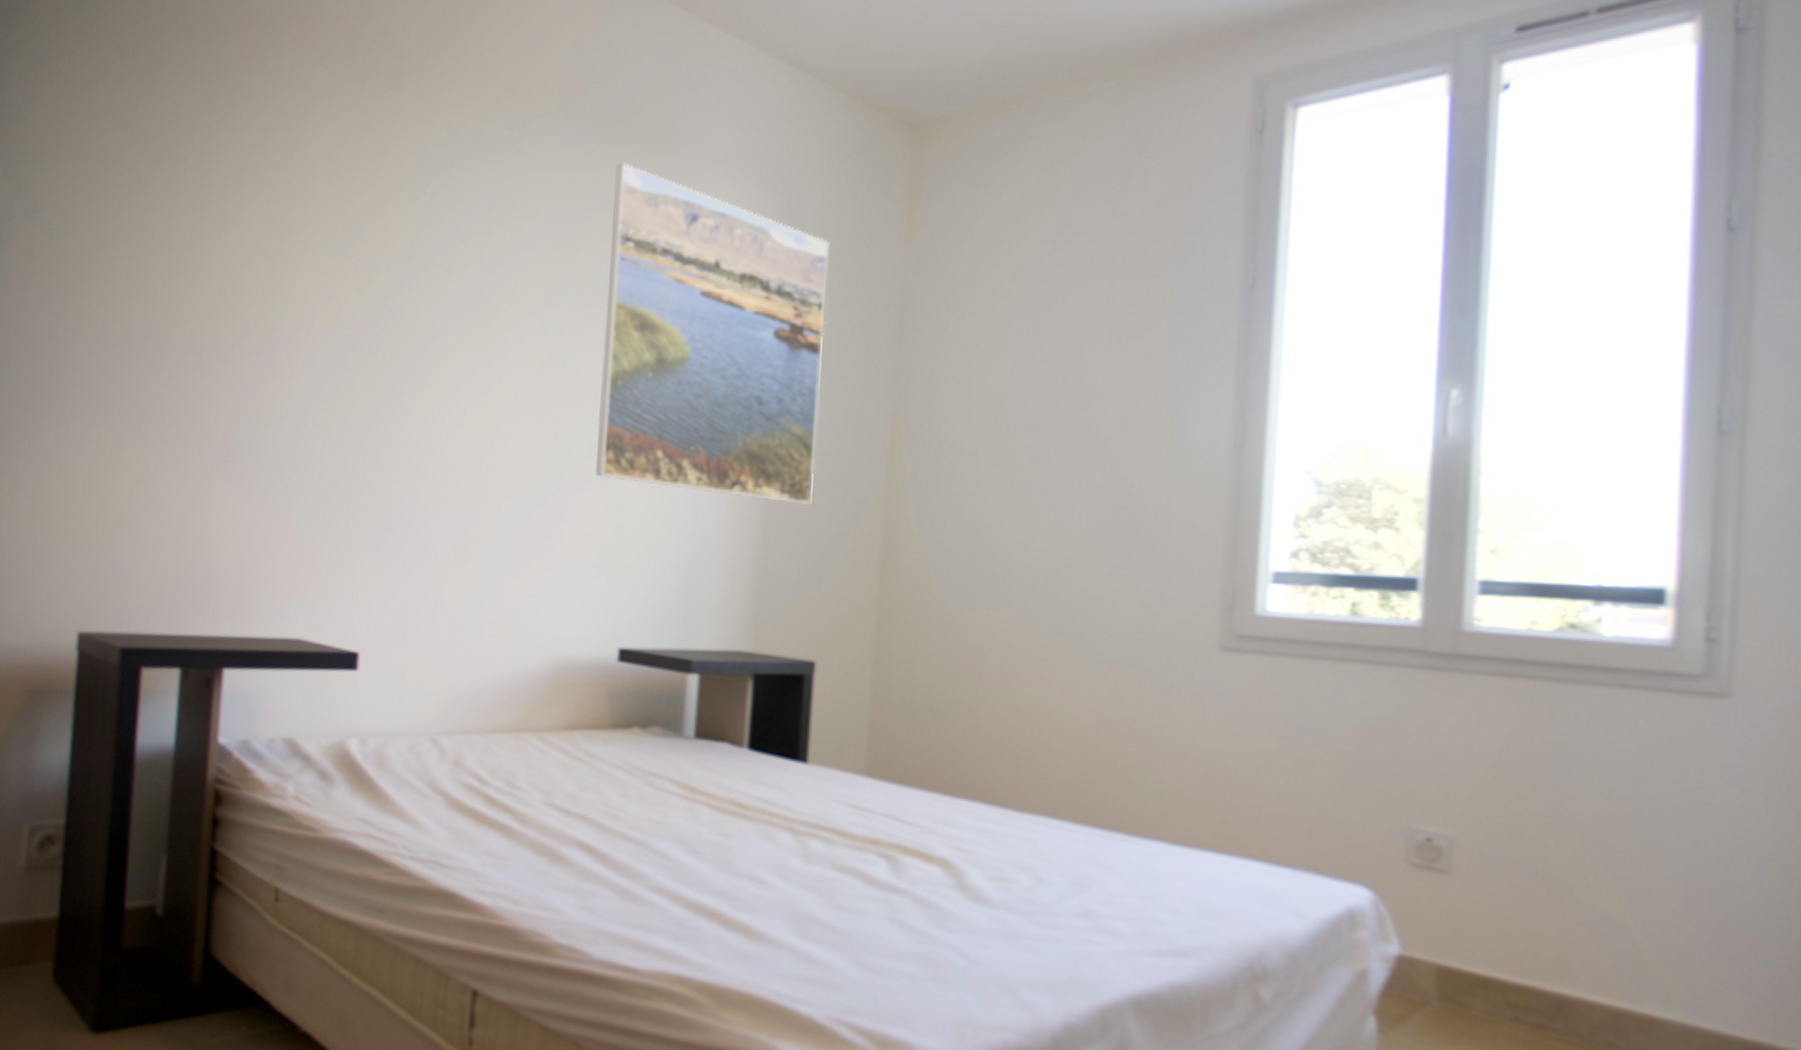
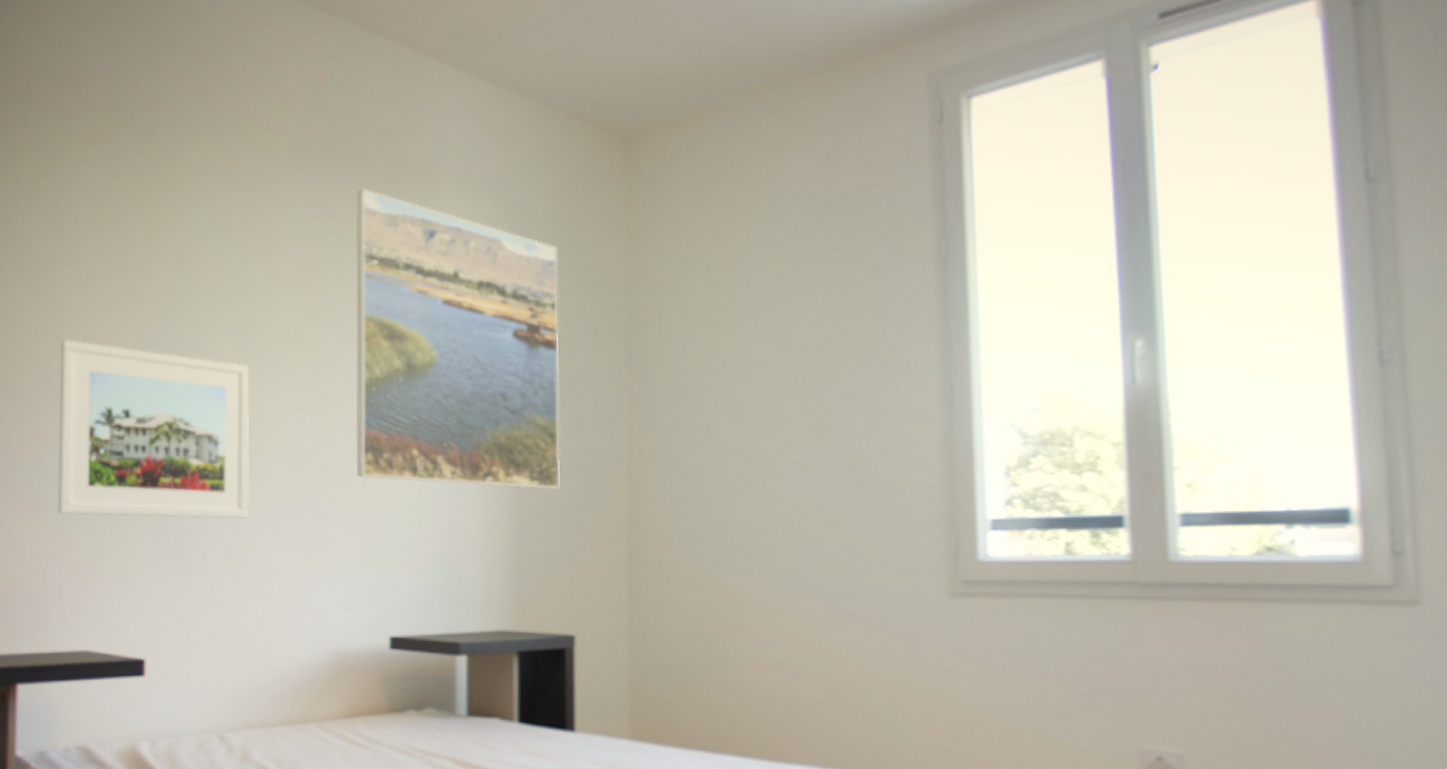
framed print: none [275,305,488,512] -> present [57,339,250,519]

